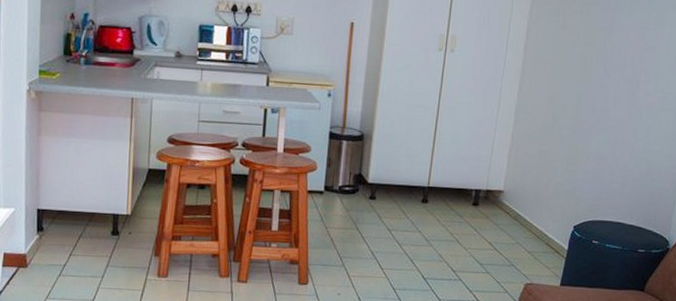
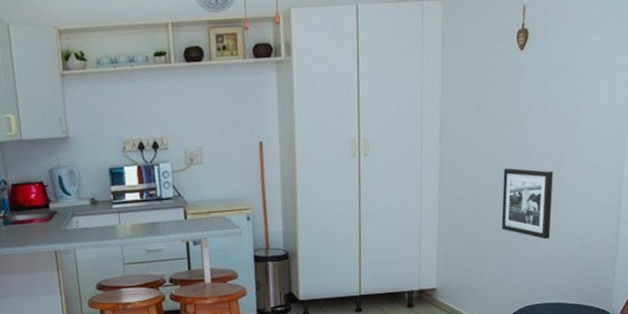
picture frame: none [573,85,628,159] -> present [501,168,553,240]

